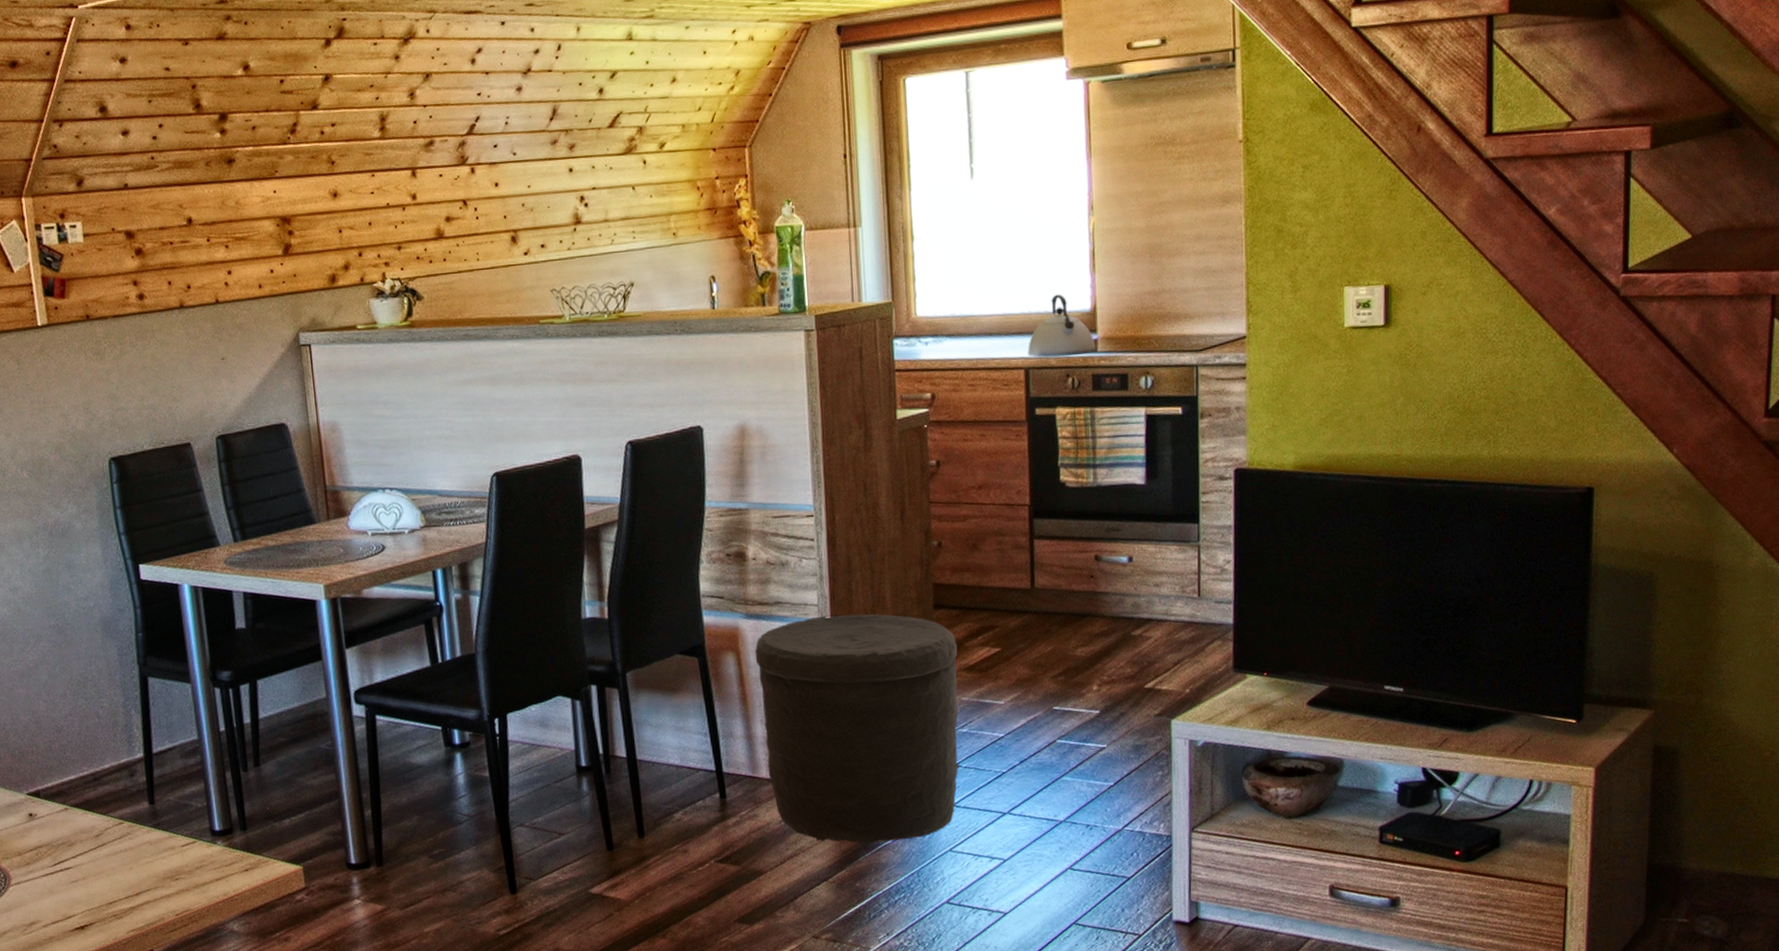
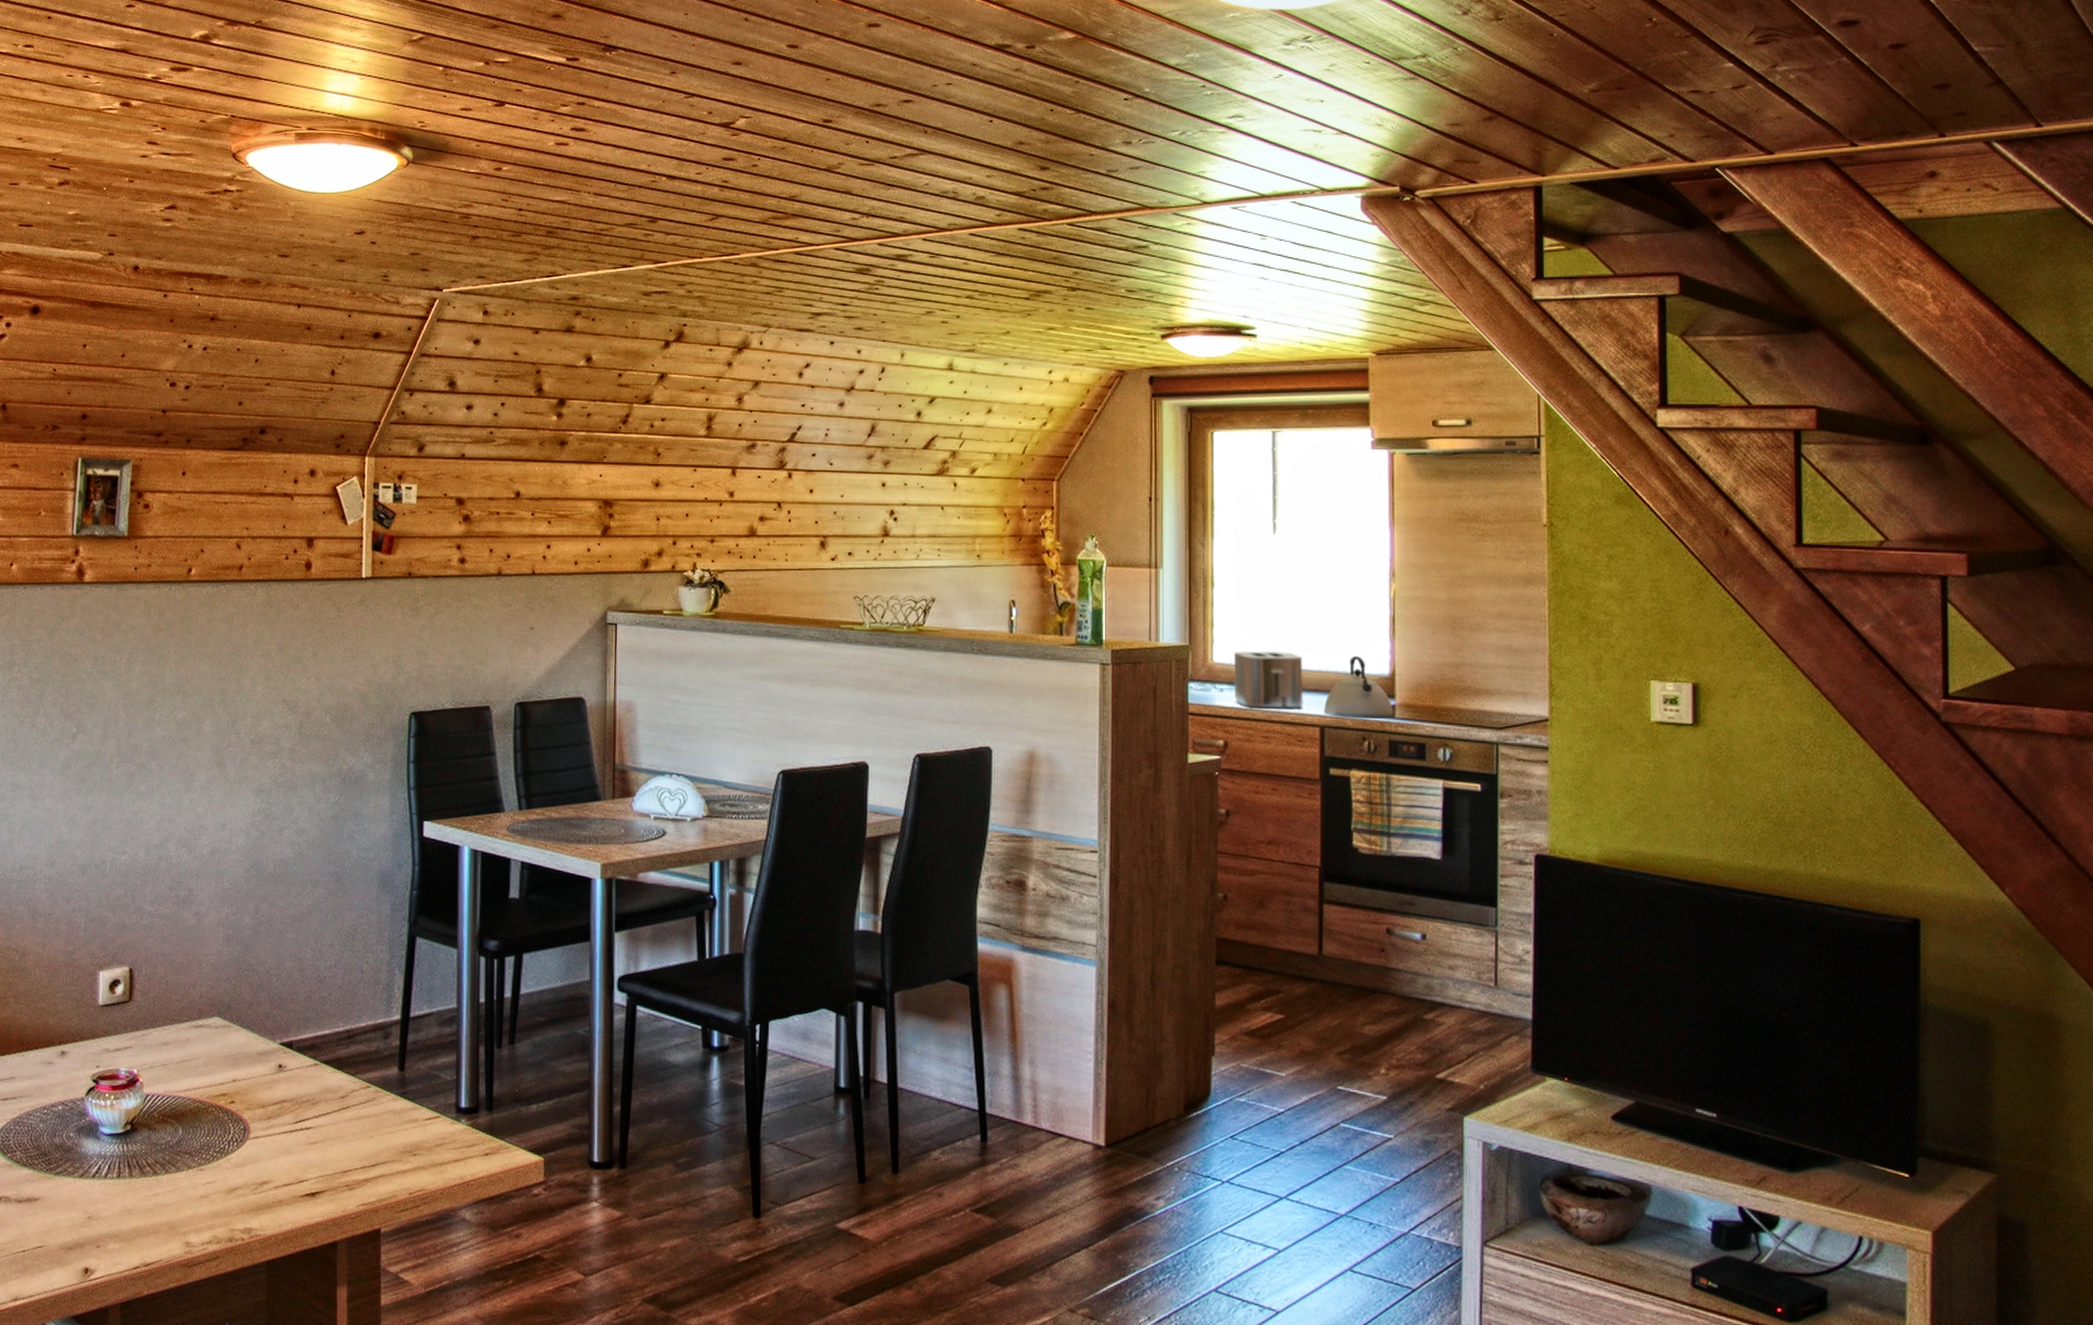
basket: present [754,614,959,844] -> none [1028,958,1239,1213]
toaster: none [937,298,1008,359] -> present [1234,651,1304,710]

